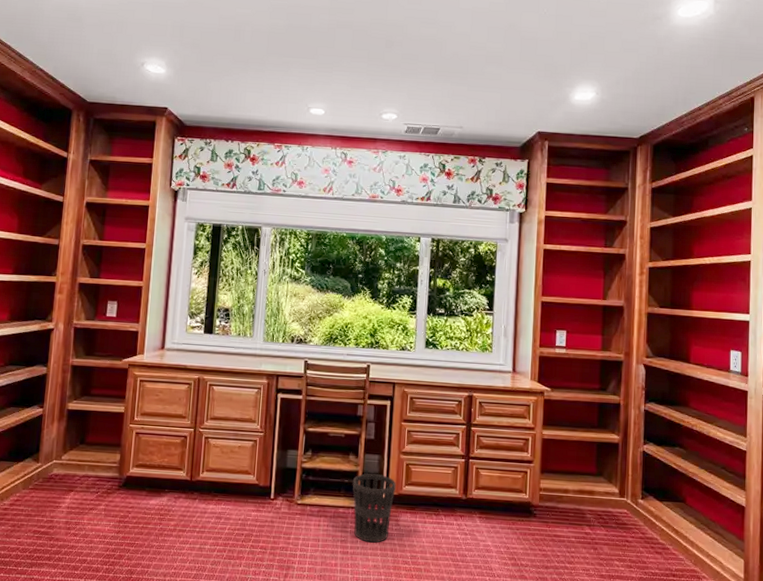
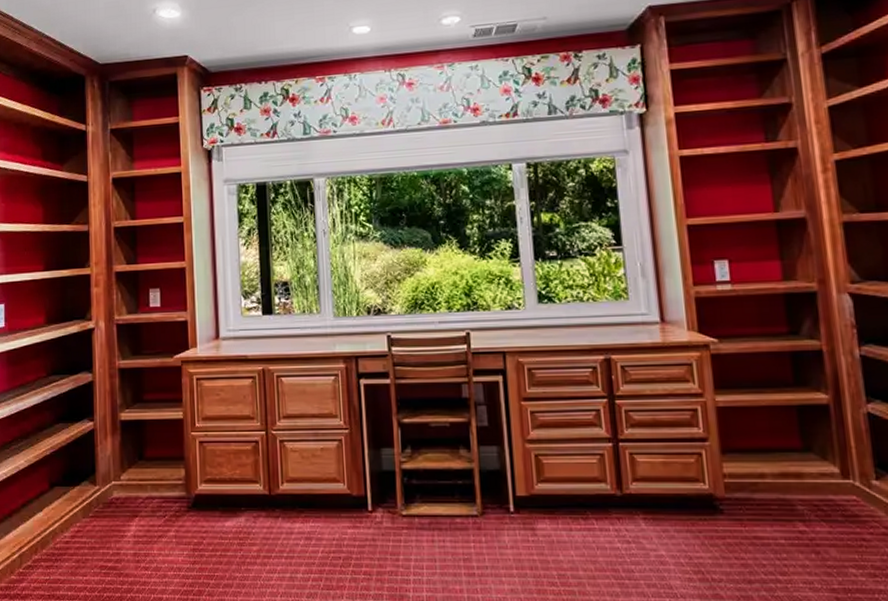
wastebasket: present [352,472,396,543] -> none [467,470,526,560]

